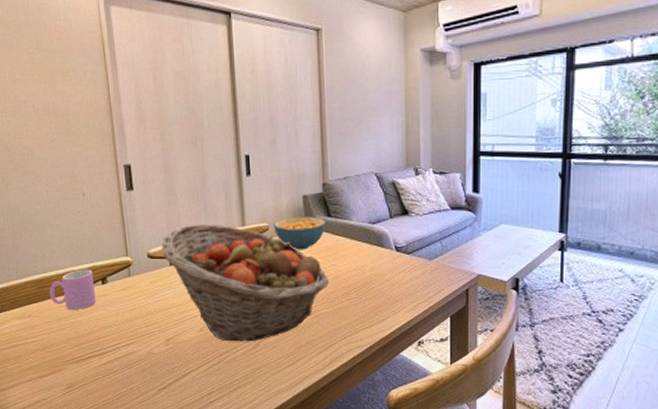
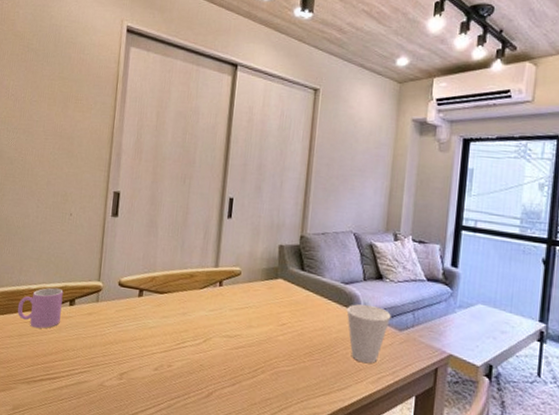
fruit basket: present [162,224,329,342] -> none [133,258,293,390]
cereal bowl: present [274,217,327,250] -> none [246,265,299,301]
cup: none [377,240,420,295] -> present [346,304,391,364]

